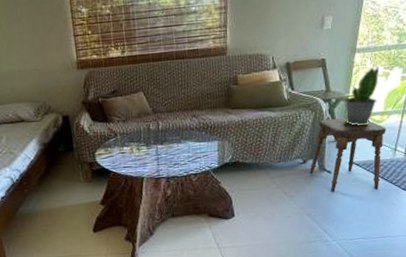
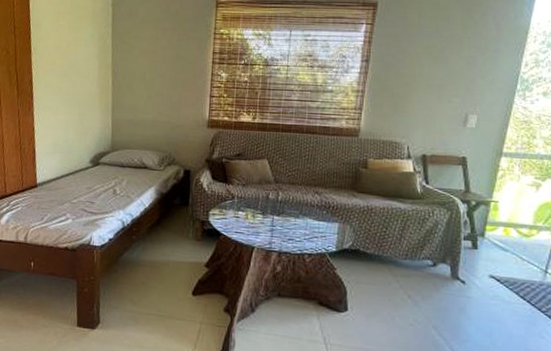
stool: present [310,117,386,192] -> none [440,221,535,315]
potted plant: present [345,66,379,126] -> none [486,175,528,237]

